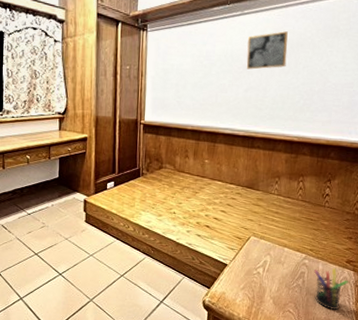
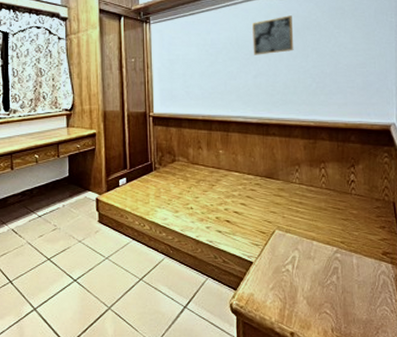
pen holder: present [314,268,349,310] -> none [349,262,388,309]

